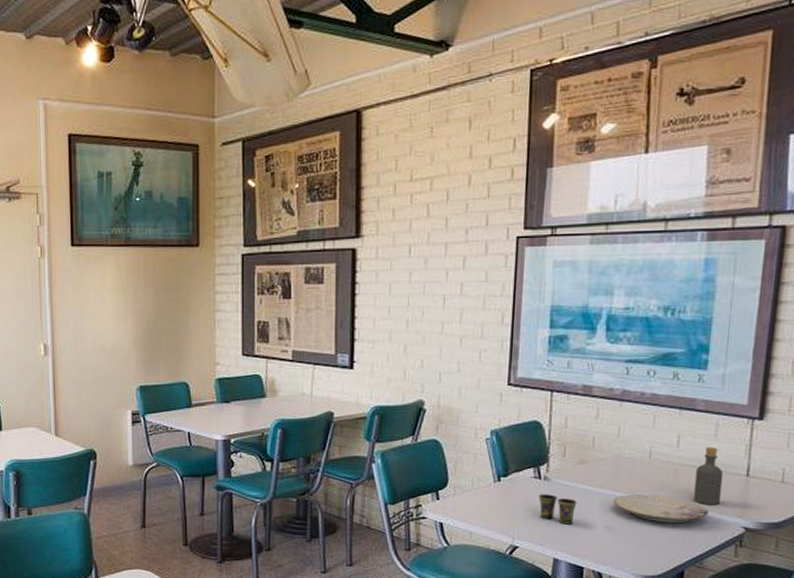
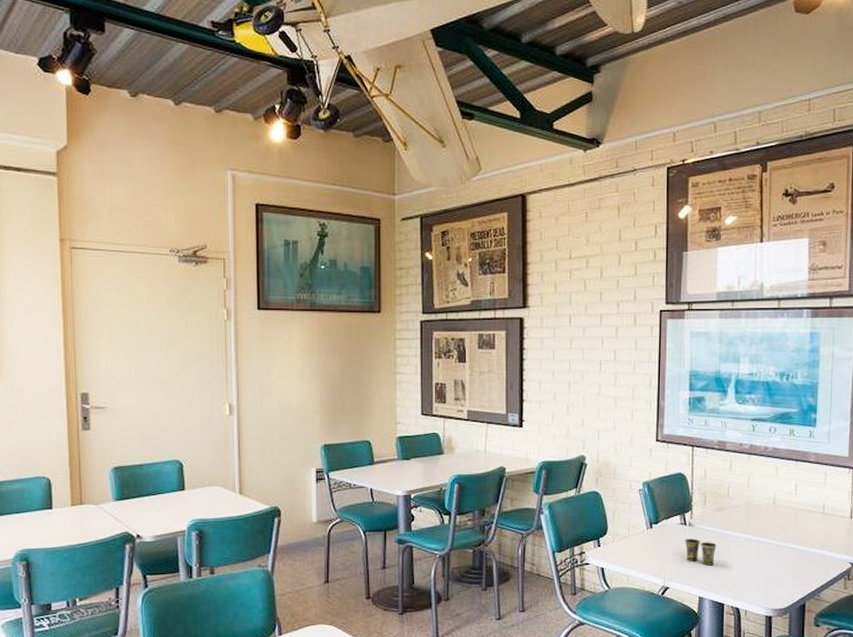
plate: present [613,494,709,523] -> none [746,537,823,561]
bottle: present [693,447,724,506] -> none [809,494,833,545]

